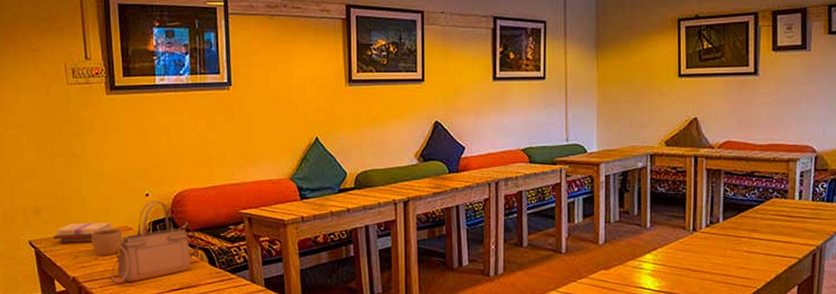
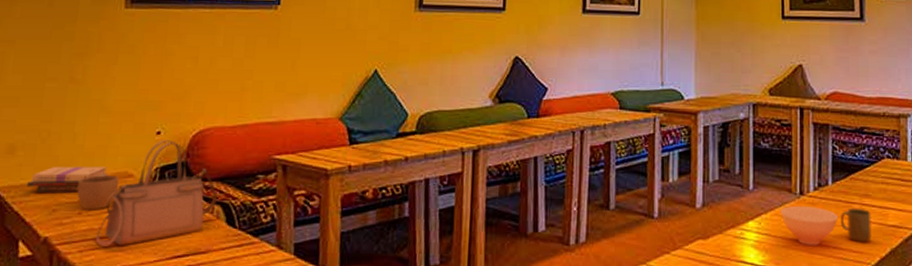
bowl: none [675,240,728,273] -> present [780,205,839,245]
cup: none [730,241,758,269] -> present [841,207,872,242]

